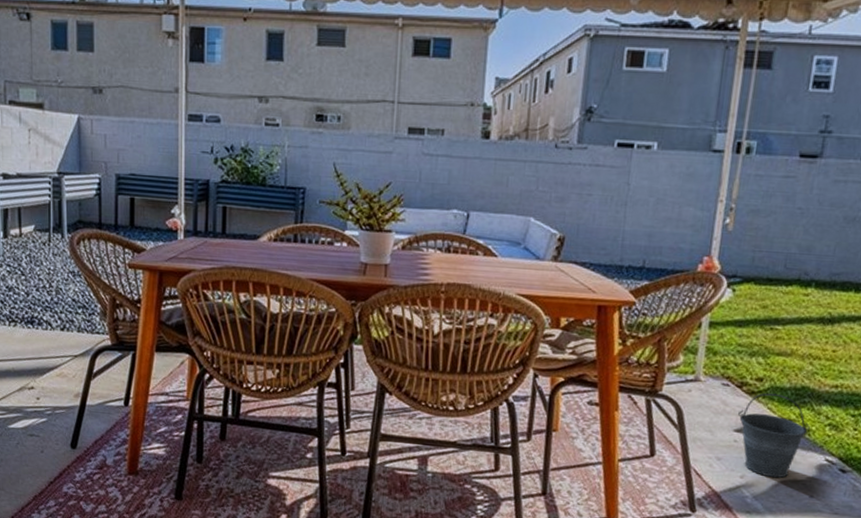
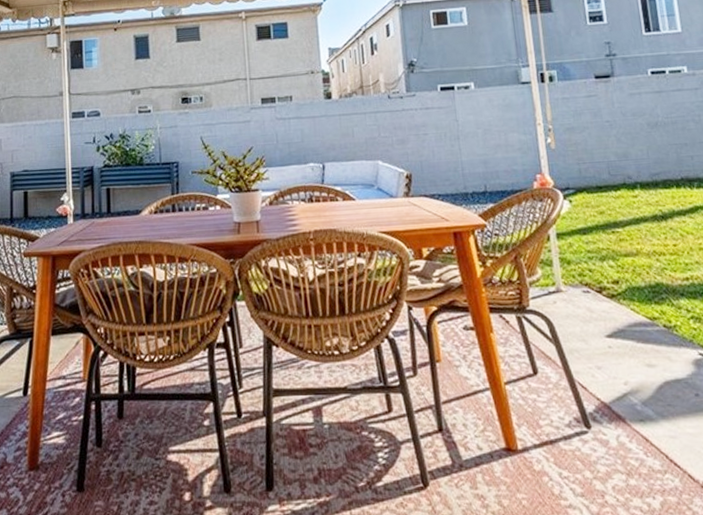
bucket: present [738,393,810,478] -> none [605,293,675,381]

